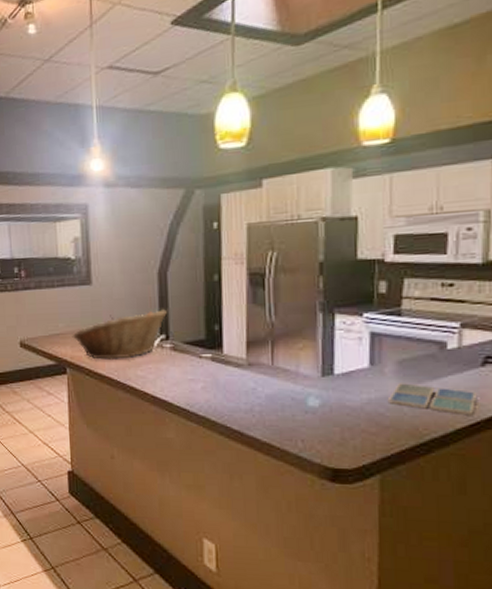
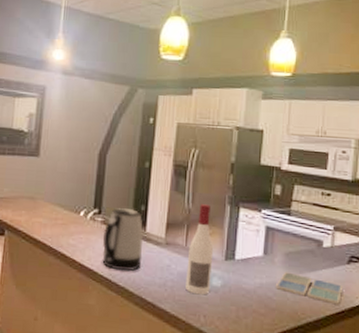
fruit basket: present [72,309,168,360] -> none [14,186,103,227]
kettle: none [173,330,222,399] -> present [102,208,144,272]
wine bottle: none [275,315,307,418] -> present [186,204,214,295]

